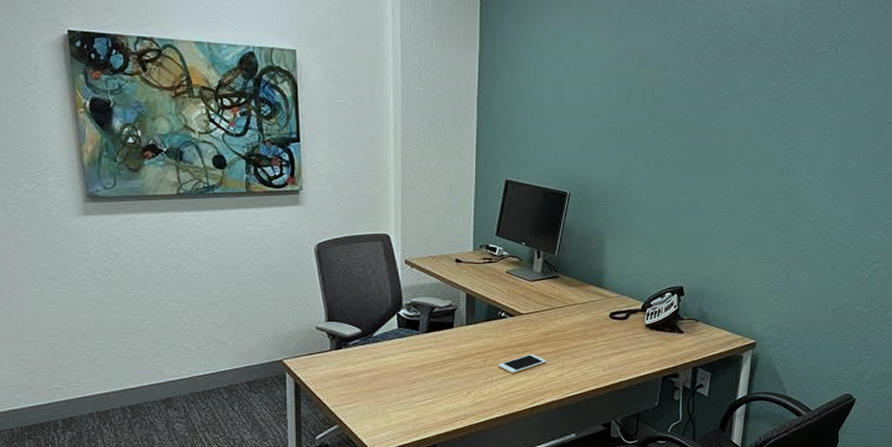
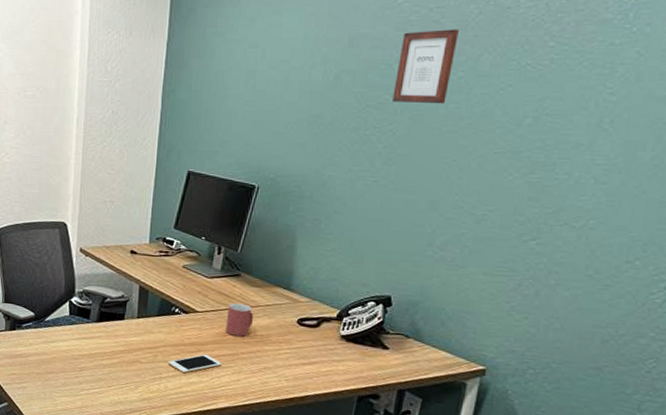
mug: none [548,303,573,334] -> present [225,303,254,336]
picture frame: none [675,54,722,119] -> present [392,29,459,104]

